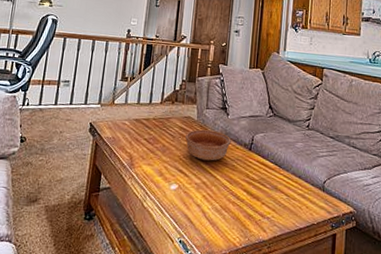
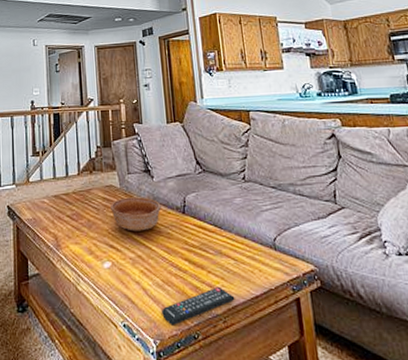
remote control: none [215,217,281,246] -> present [162,286,235,325]

